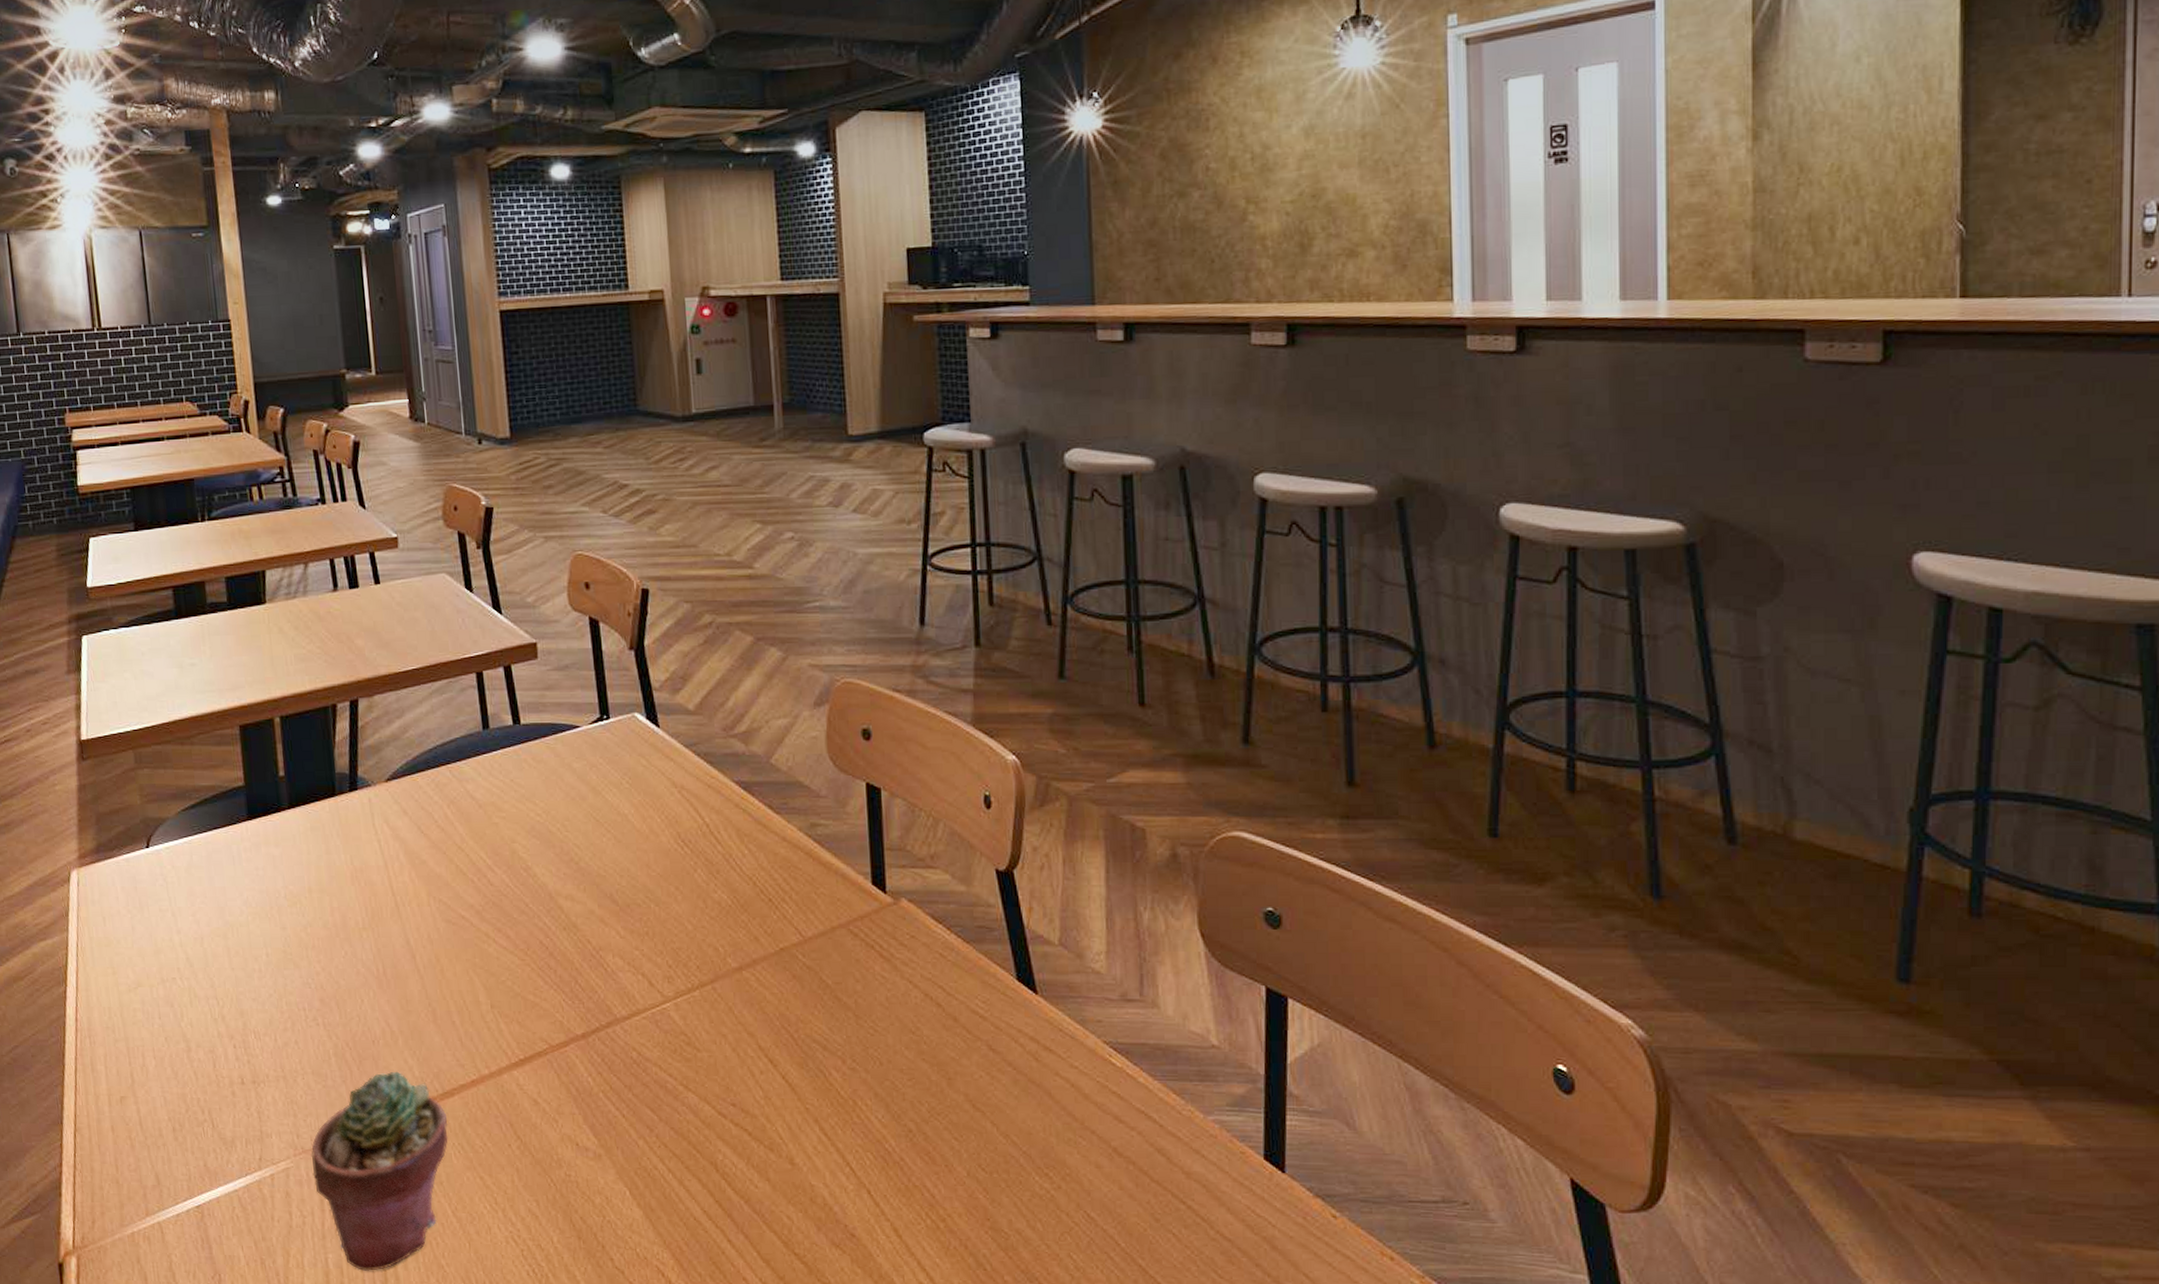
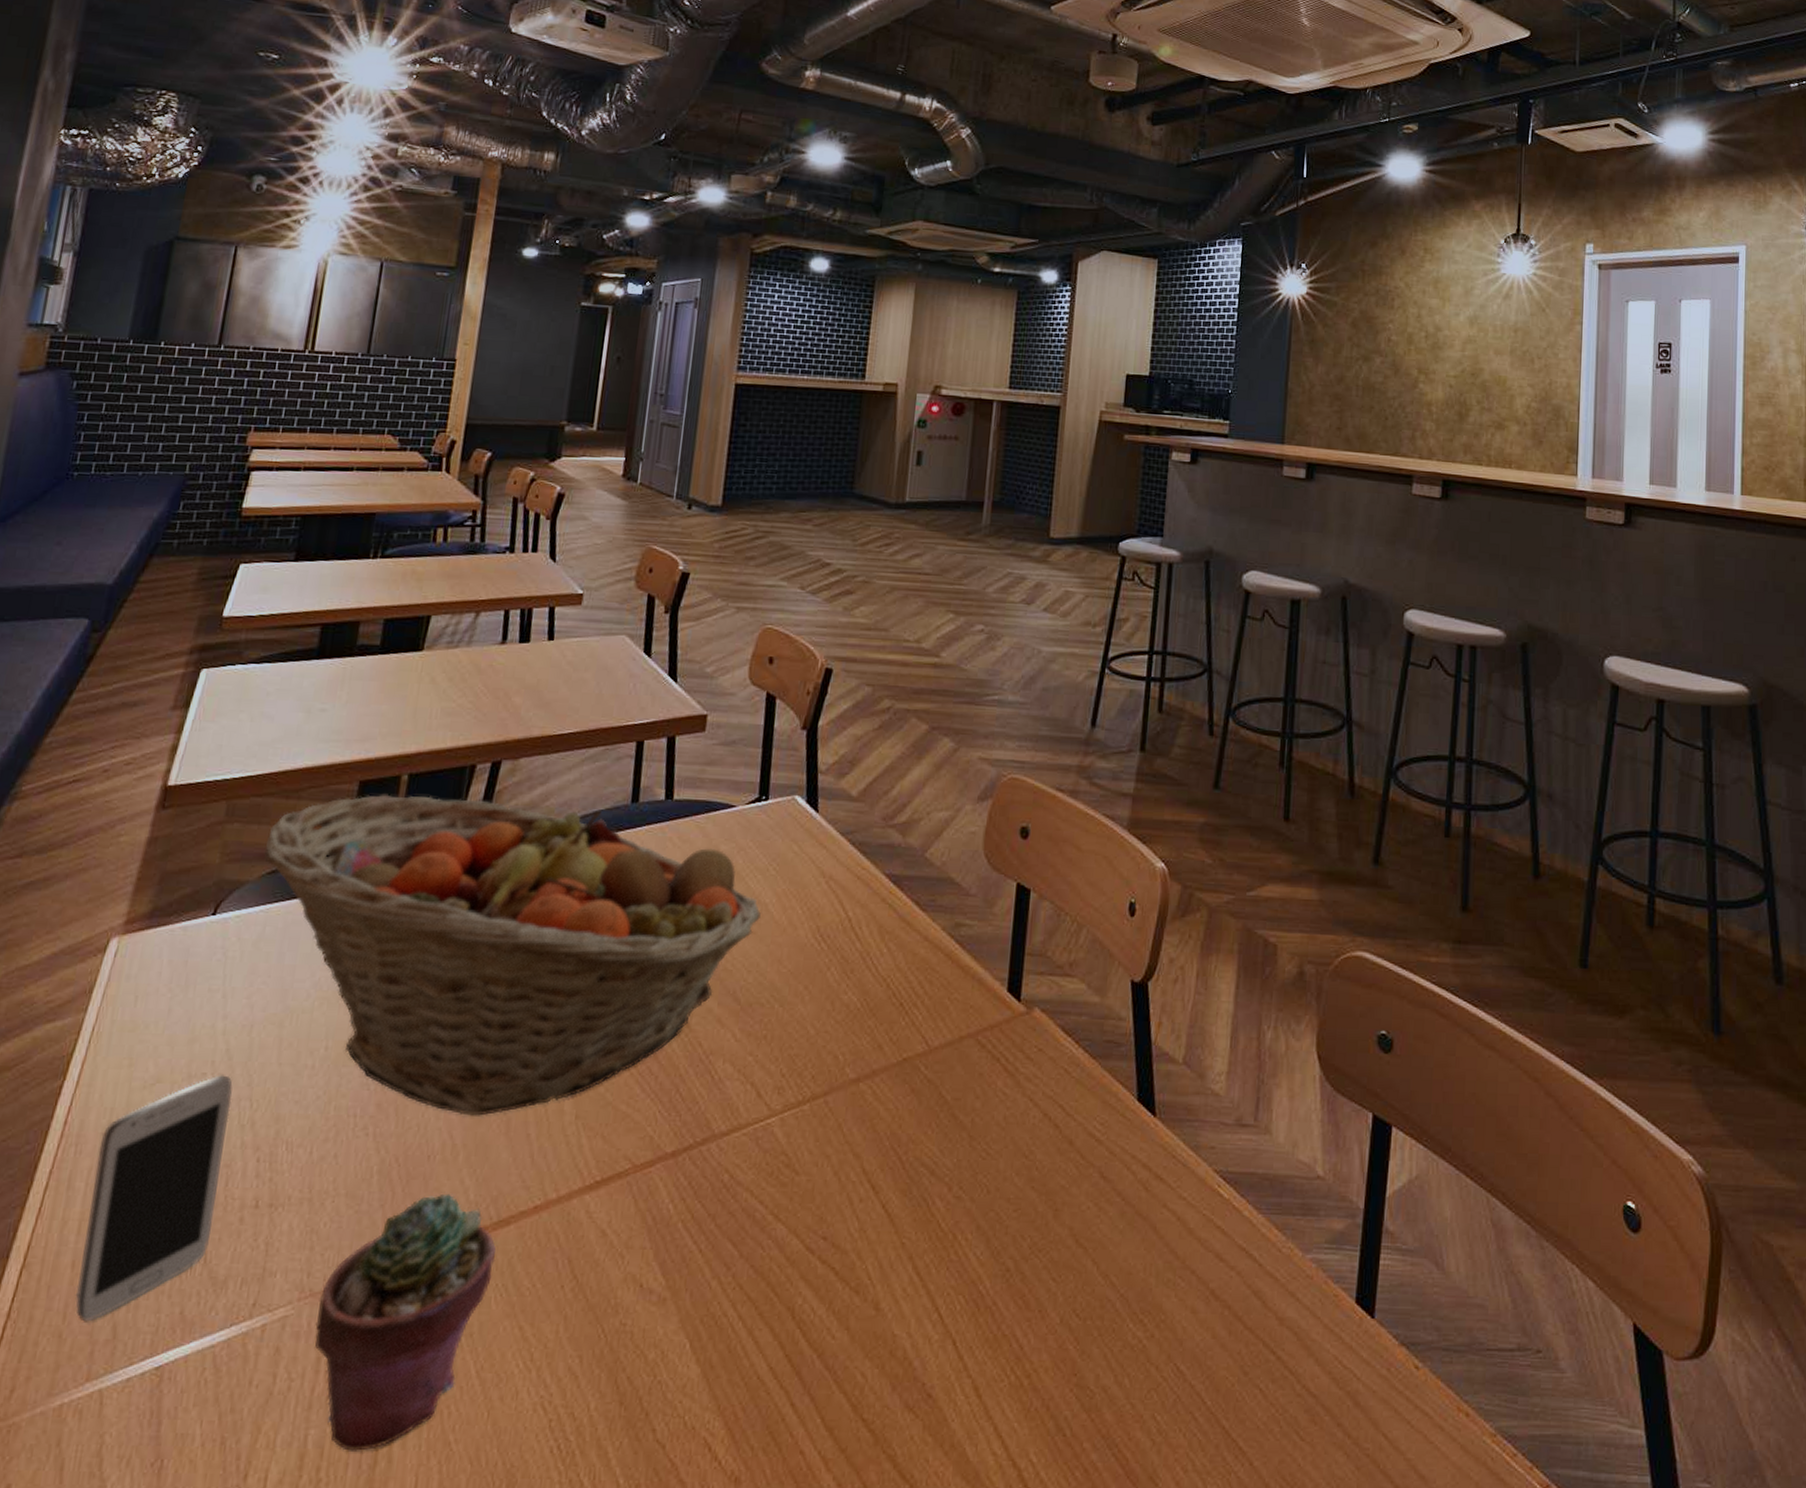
smartphone: none [107,979,213,1172] -> present [75,1075,233,1322]
fruit basket: none [174,735,623,1007] -> present [265,794,761,1116]

